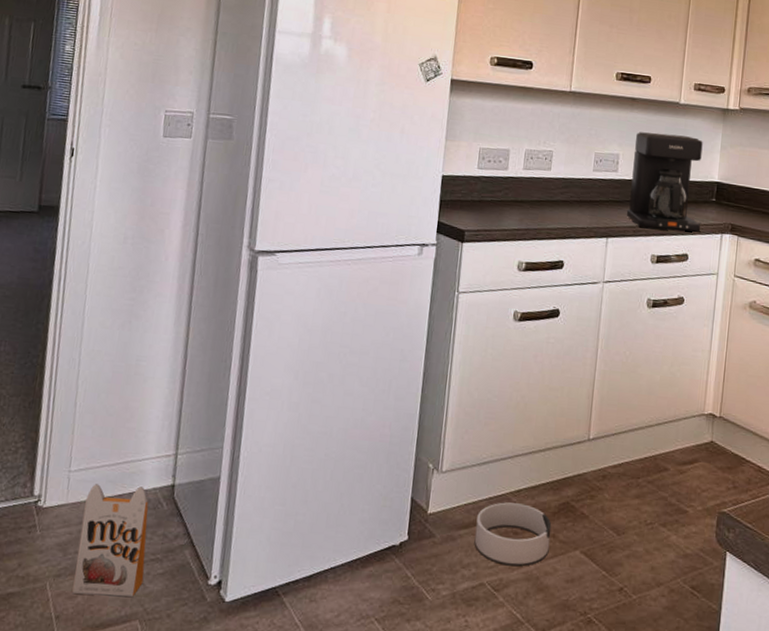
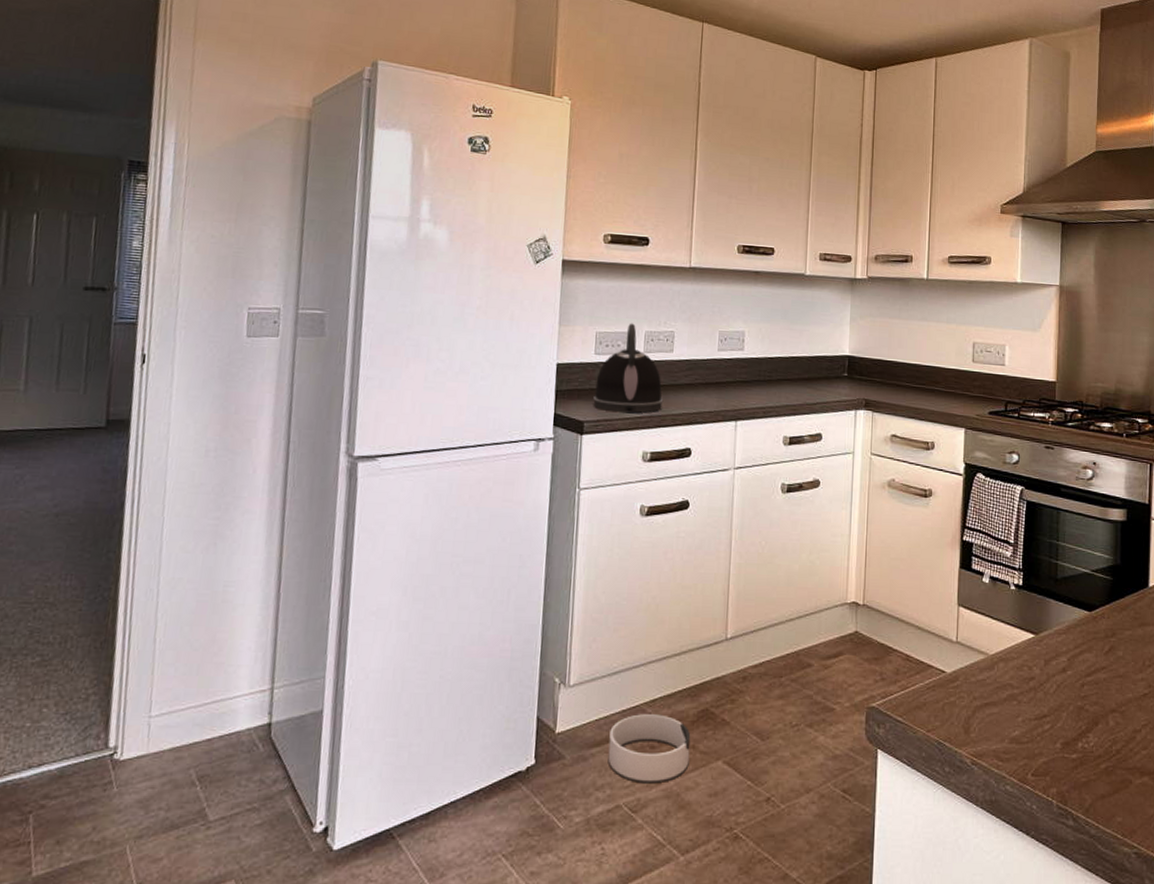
shopping bag: present [72,484,149,597] -> none [156,728,242,855]
kettle: none [474,141,540,226] -> present [593,323,664,414]
coffee maker: present [626,132,703,233] -> none [755,307,834,411]

